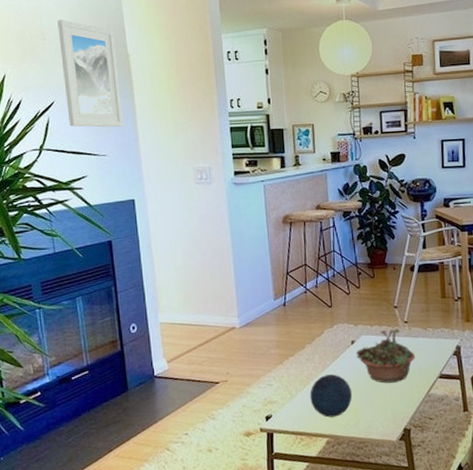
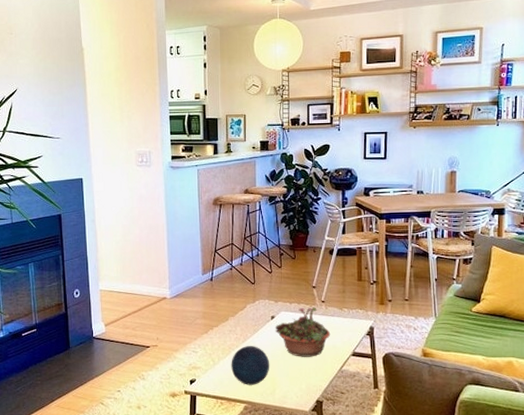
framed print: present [57,20,123,128] -> none [23,16,75,114]

